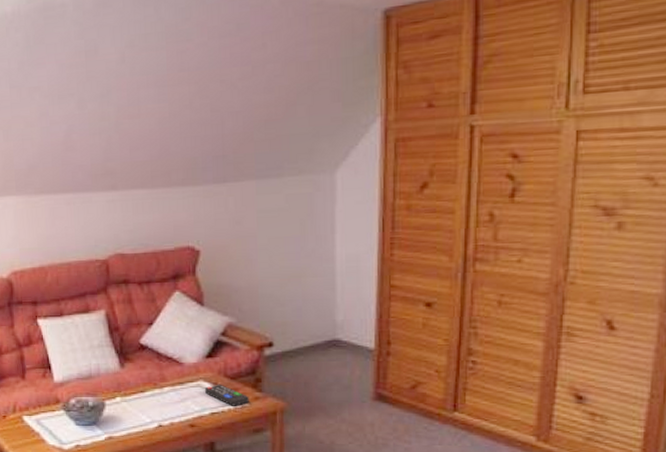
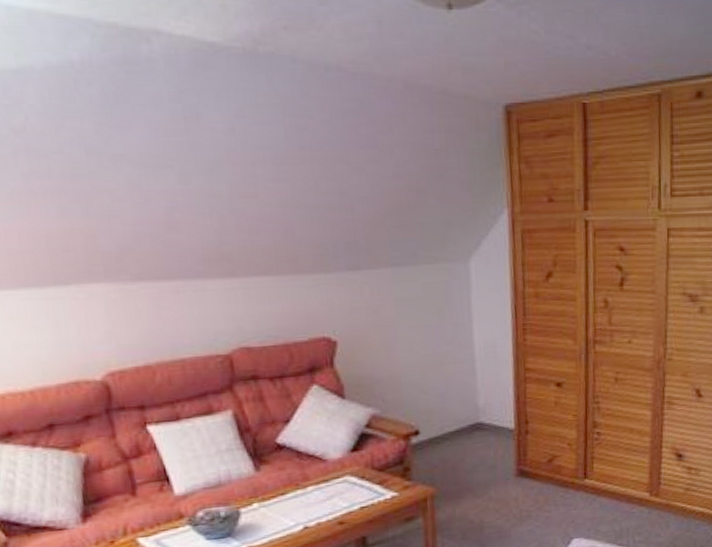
remote control: present [204,384,249,406] -> none [351,477,399,498]

